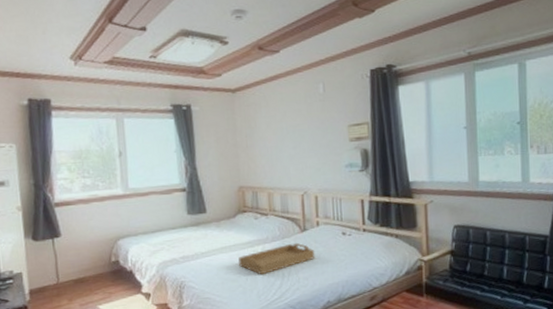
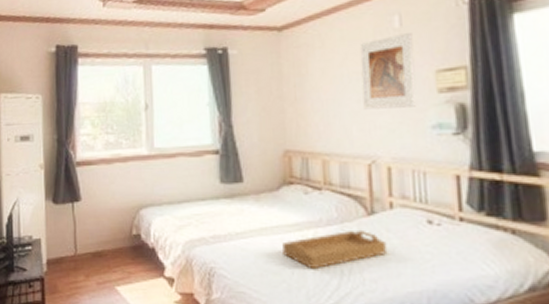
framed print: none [295,97,335,154] -> present [359,33,416,110]

